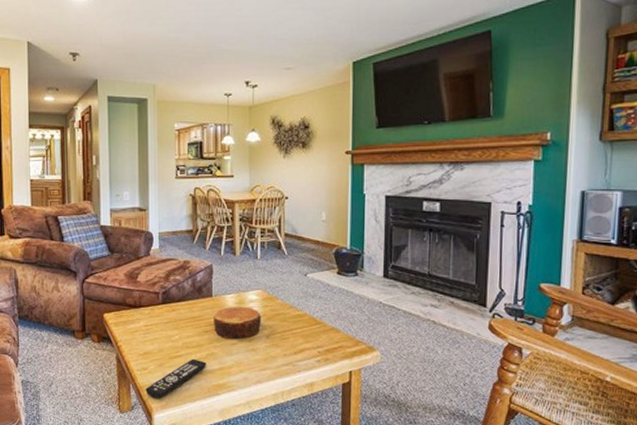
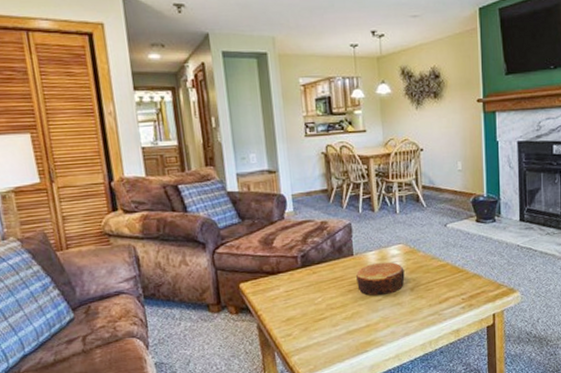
remote control: present [145,358,206,400] -> none [291,319,353,364]

